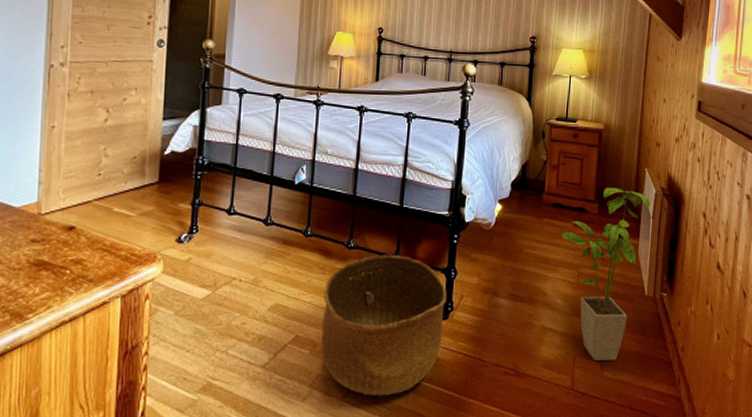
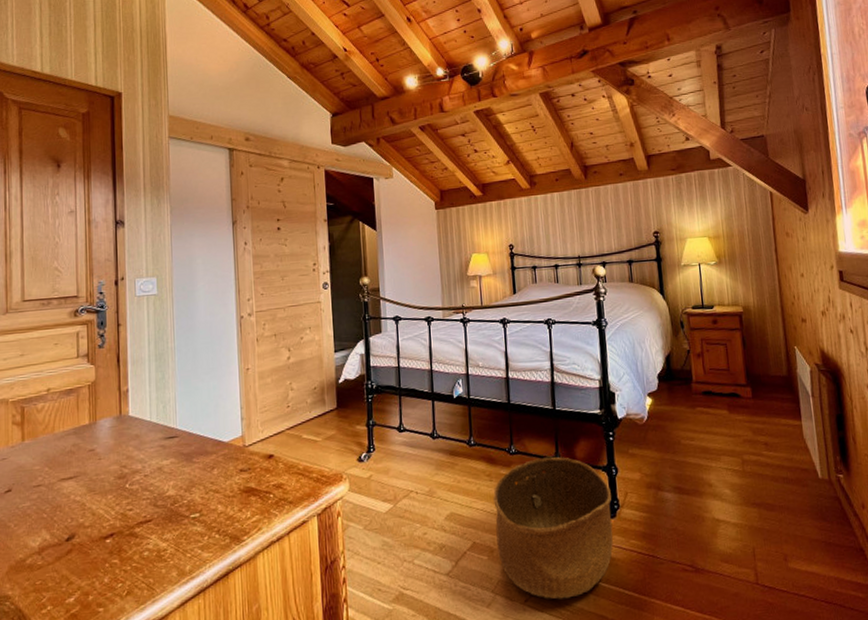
house plant: present [561,187,651,361] -> none [717,368,807,552]

